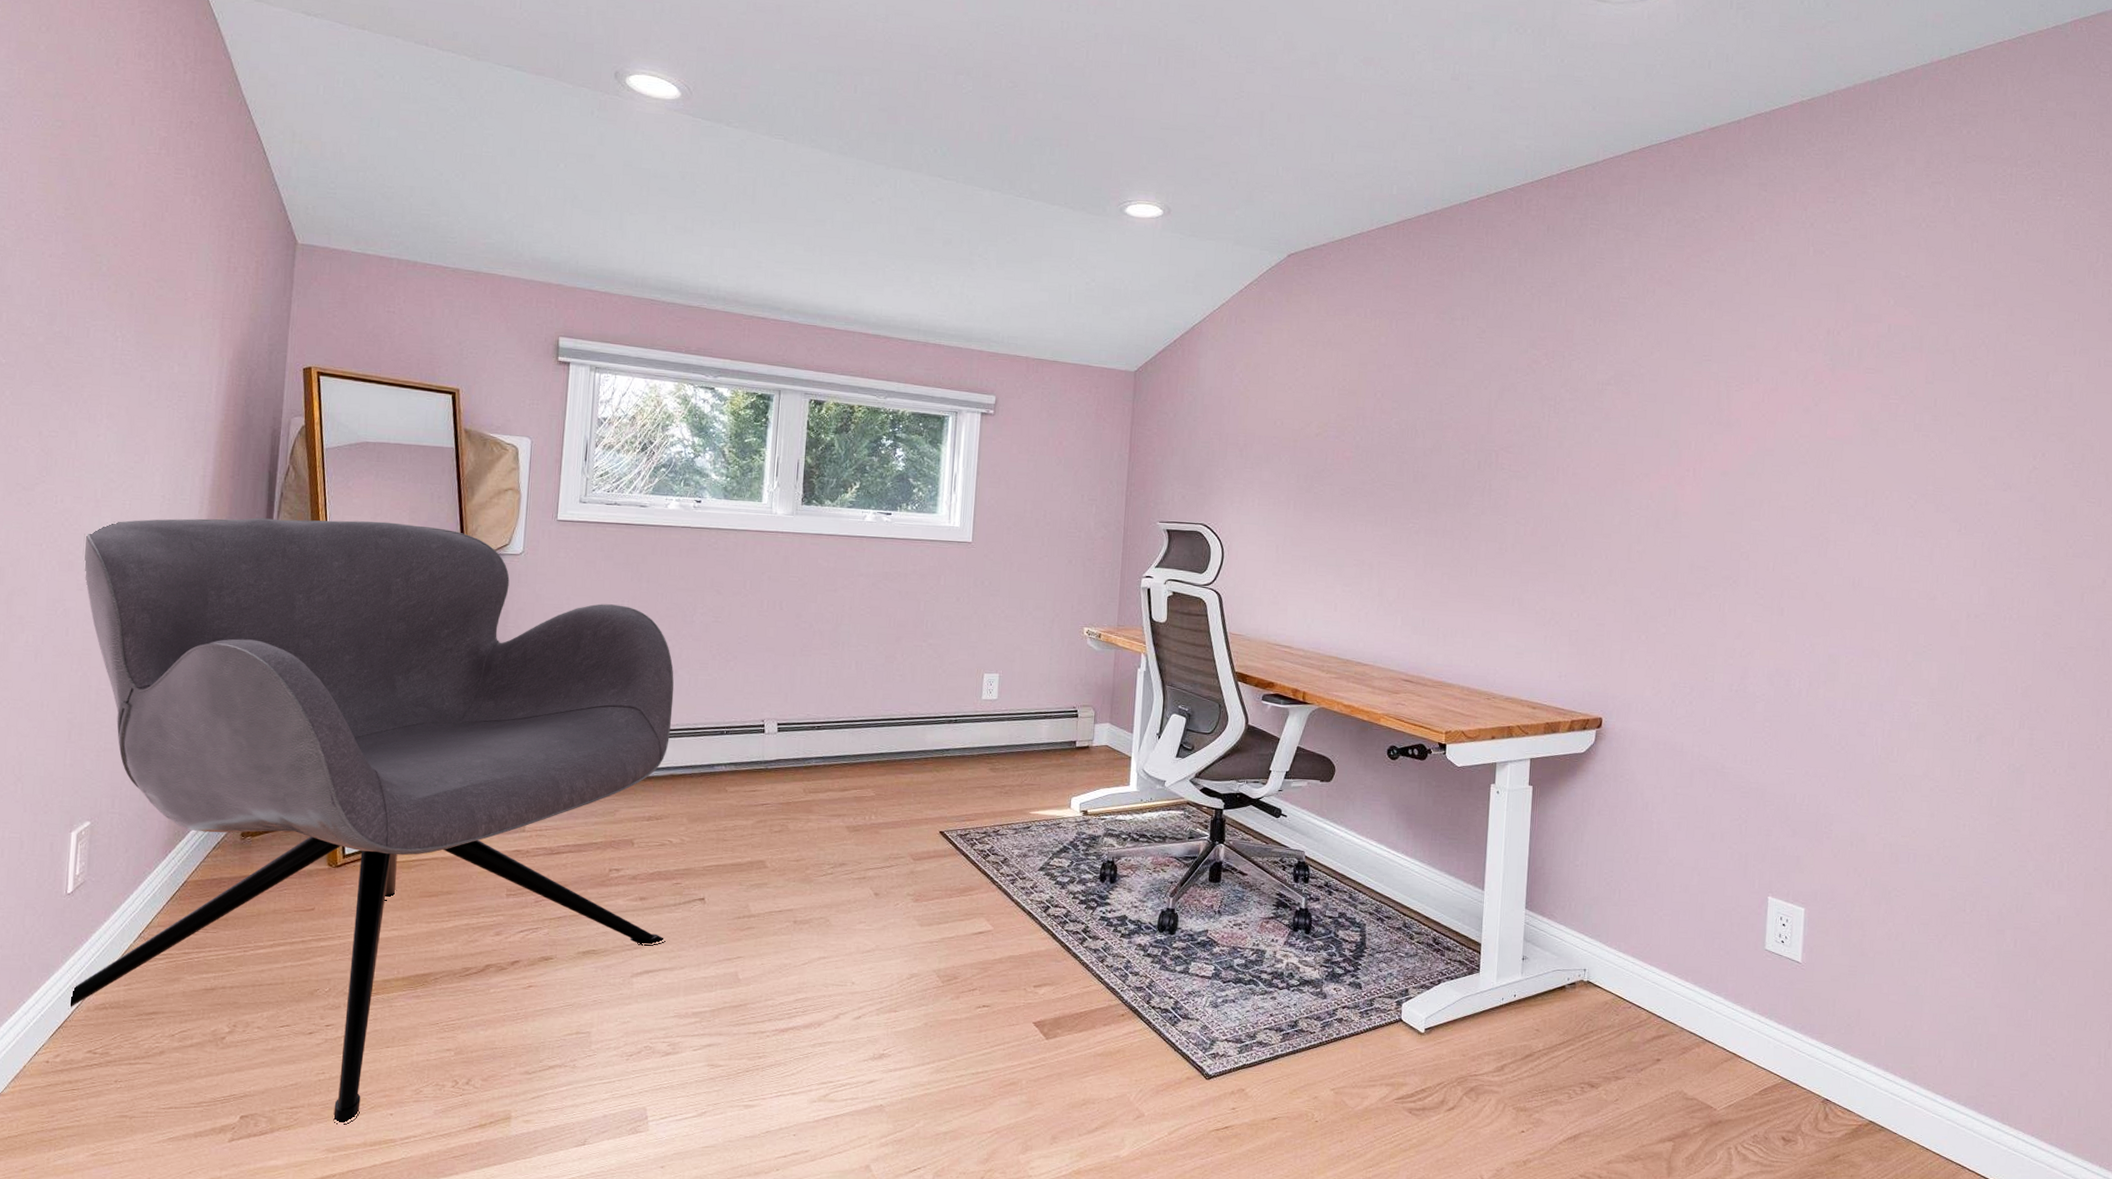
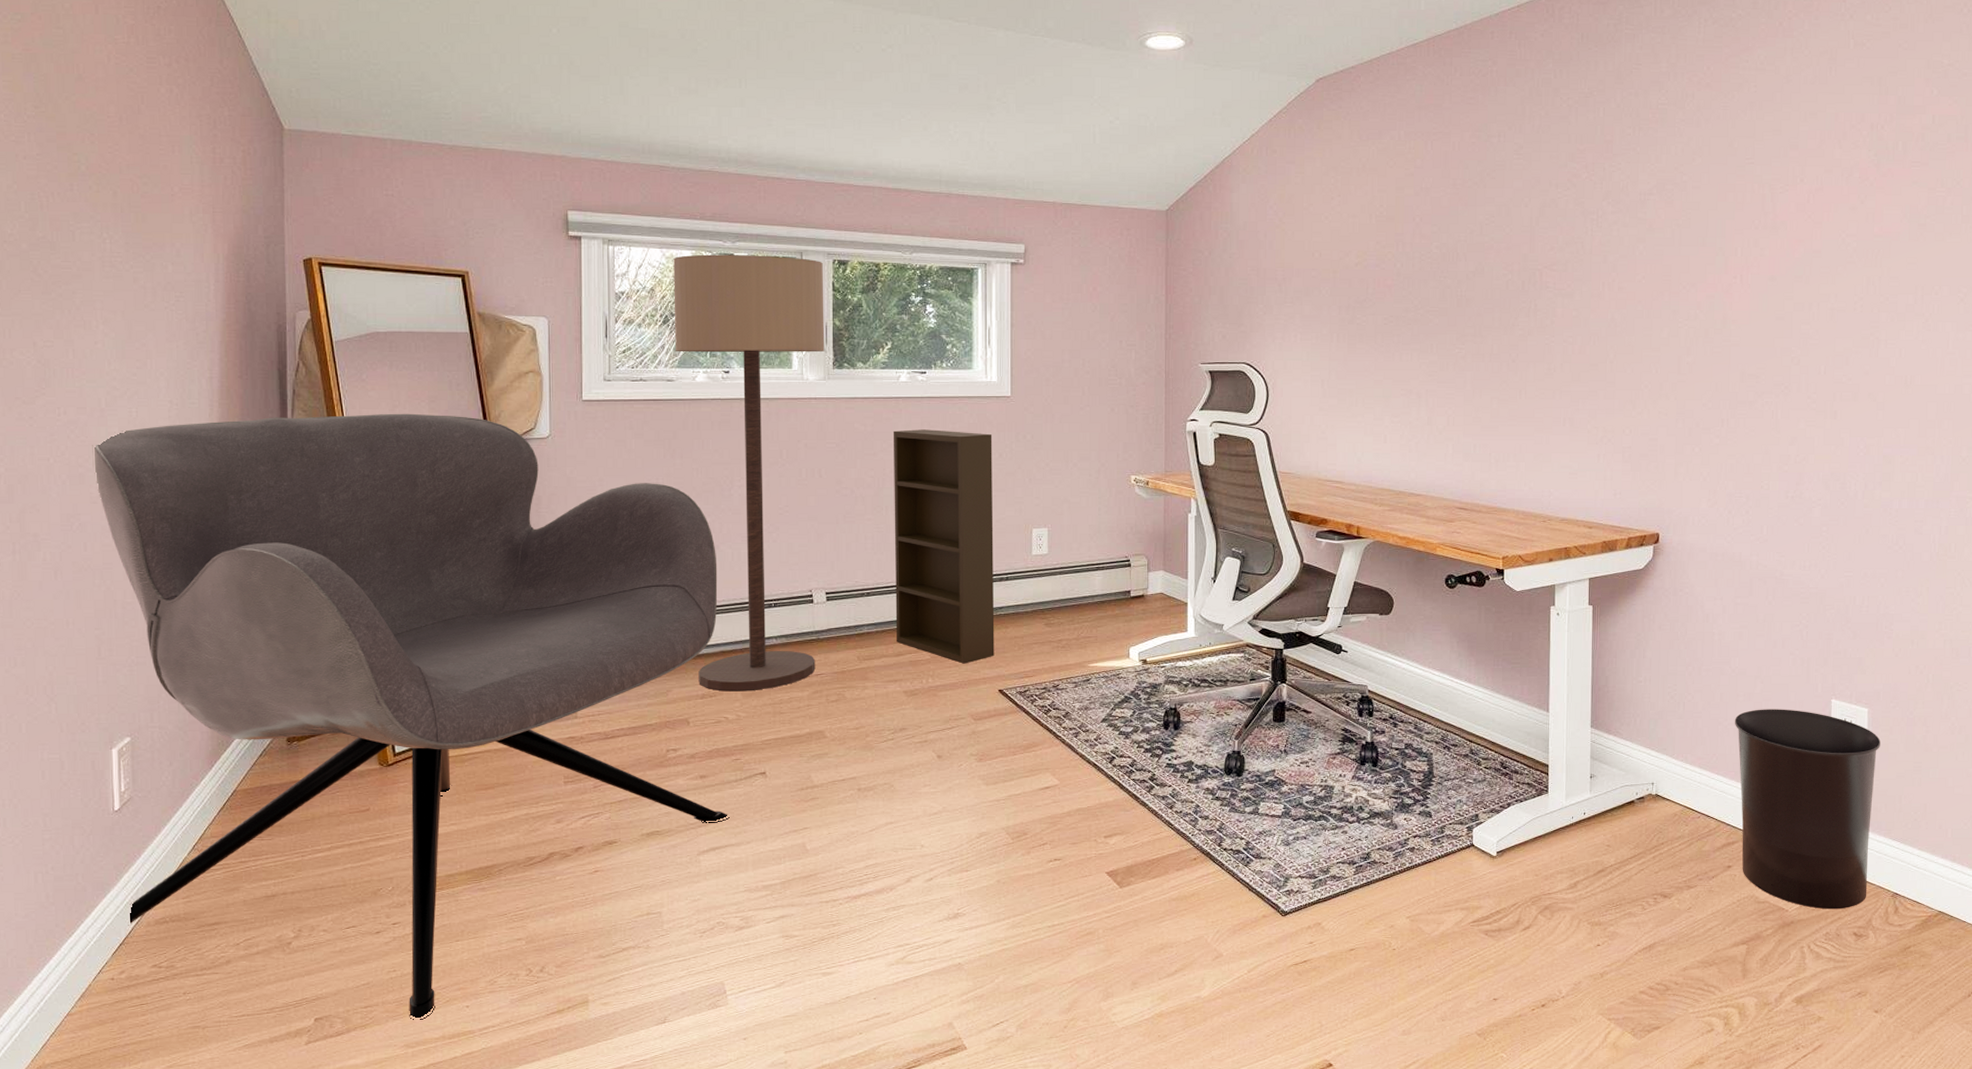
floor lamp: none [646,386,800,816] -> present [673,254,824,692]
bookshelf: none [843,568,952,803] -> present [893,429,995,664]
waste bin: none [1669,901,1816,1112] -> present [1734,709,1881,910]

